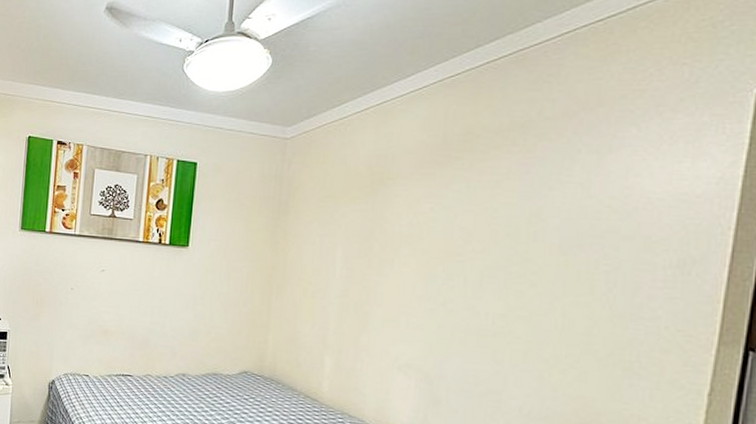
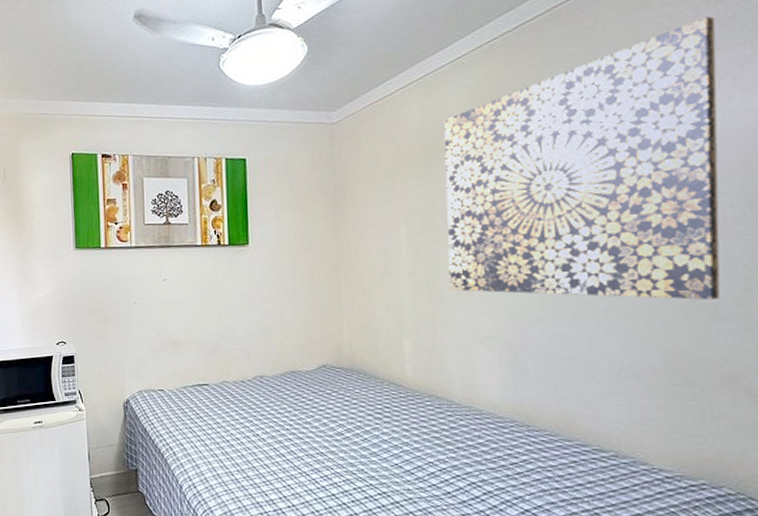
wall art: none [377,78,679,356] -> present [444,16,721,300]

